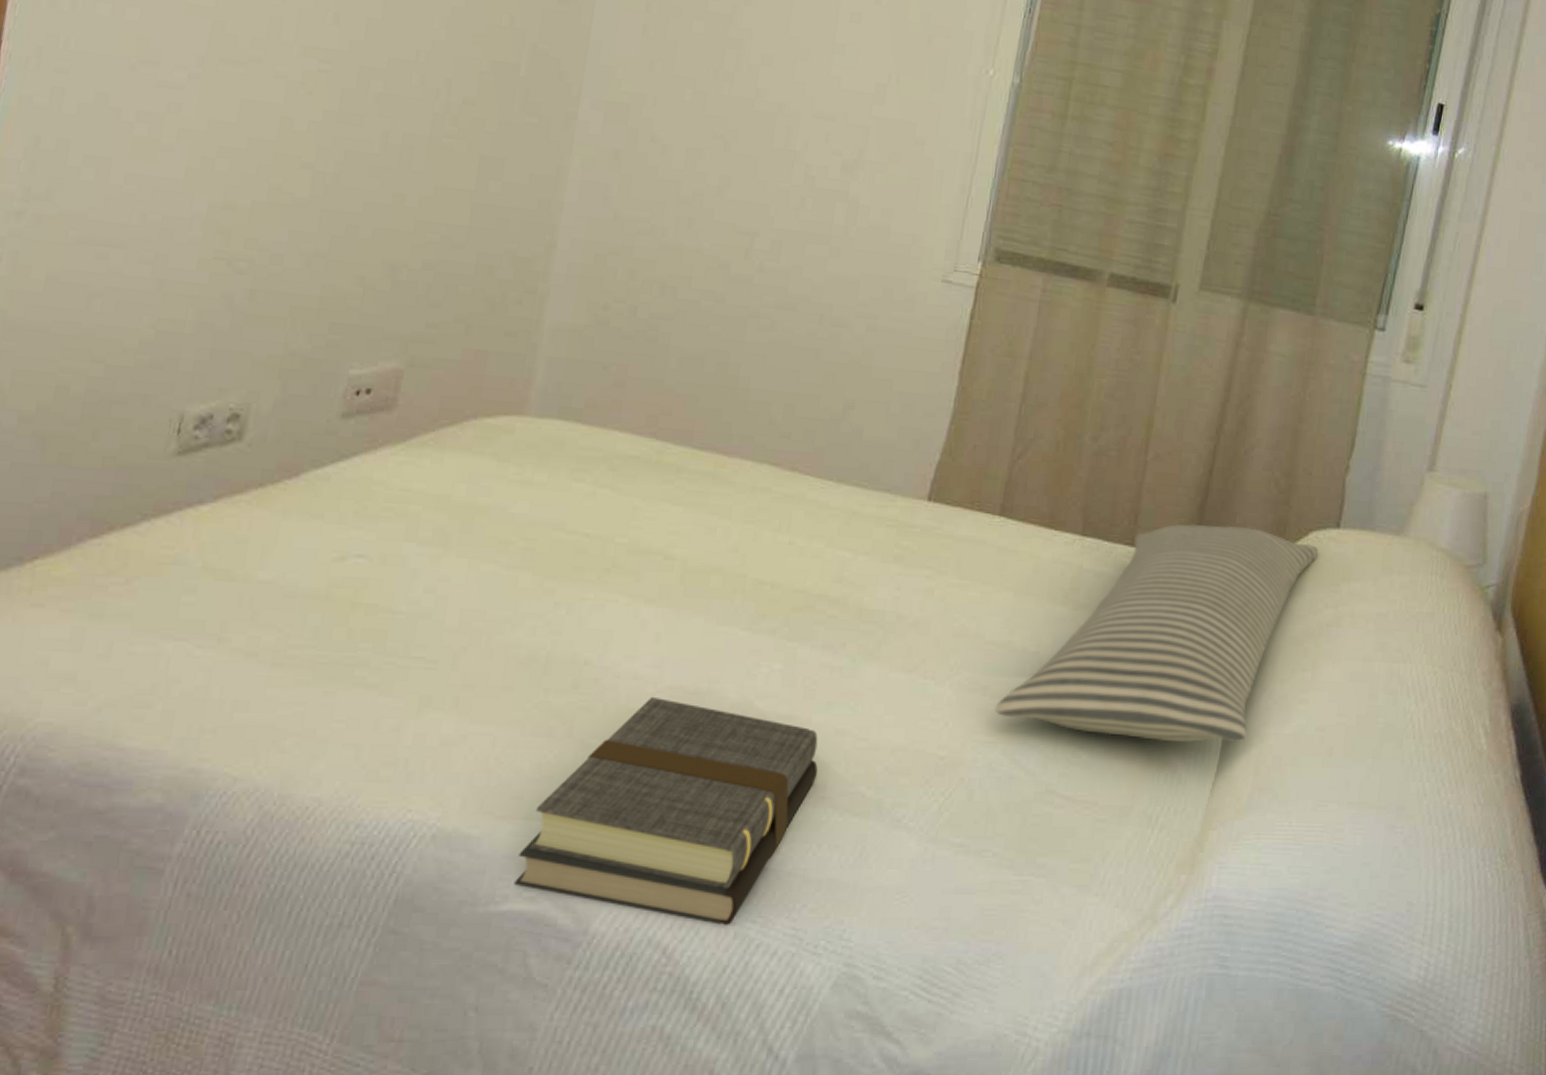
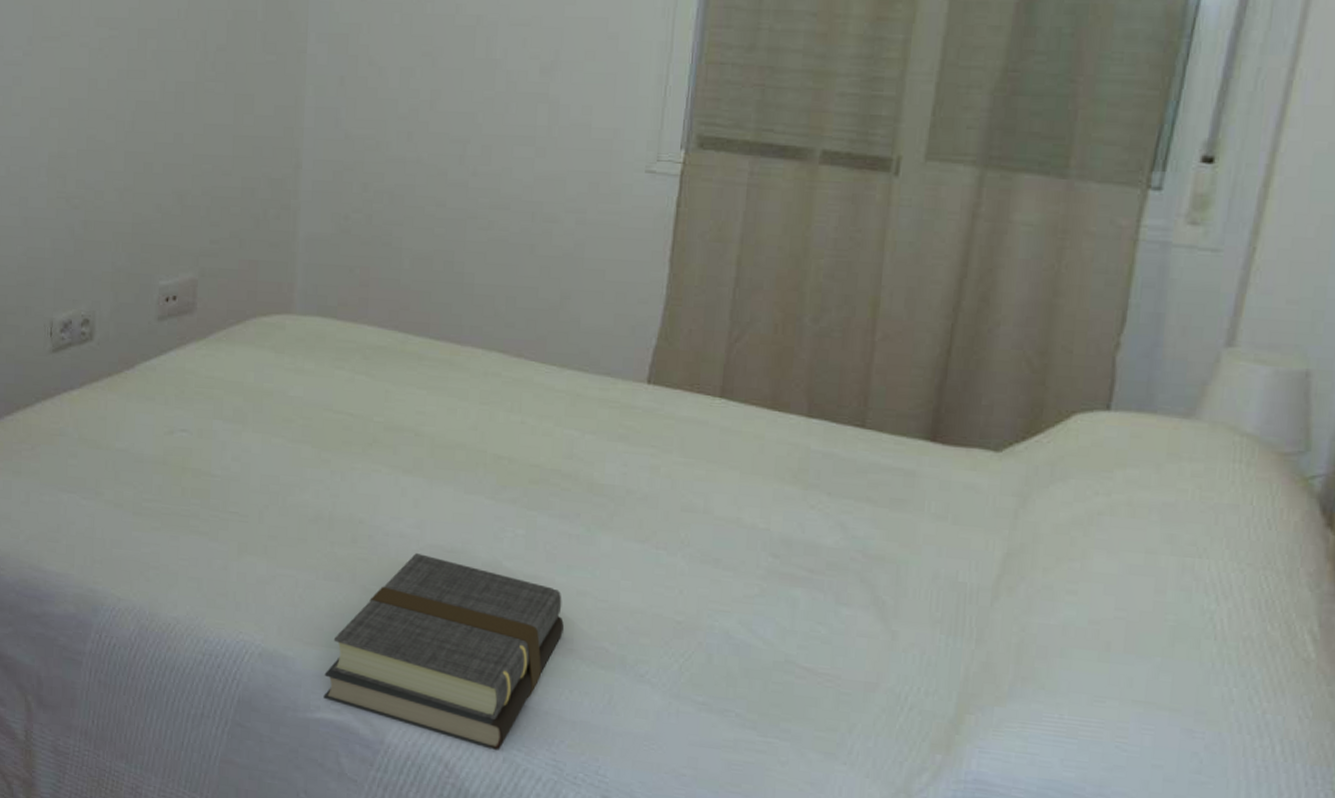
pillow: present [994,523,1319,743] -> none [727,405,1085,629]

